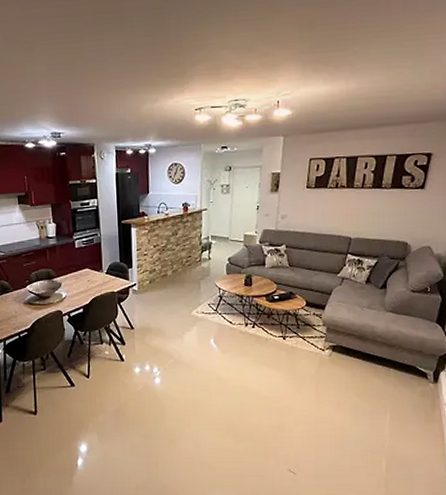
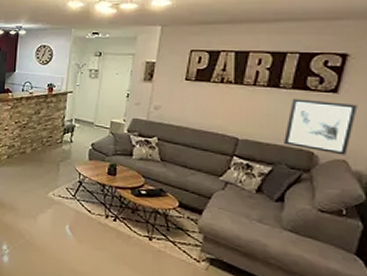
wall art: none [386,196,438,243] -> present [284,99,358,156]

